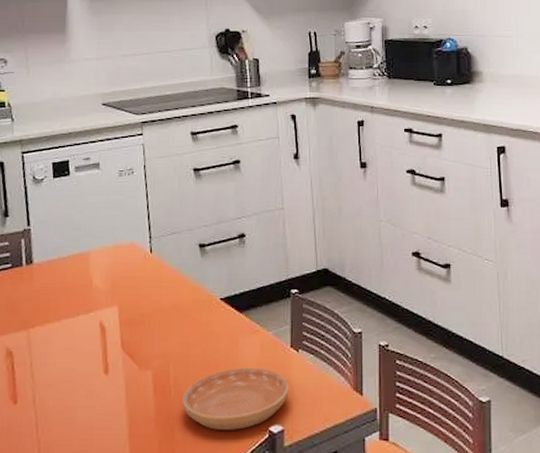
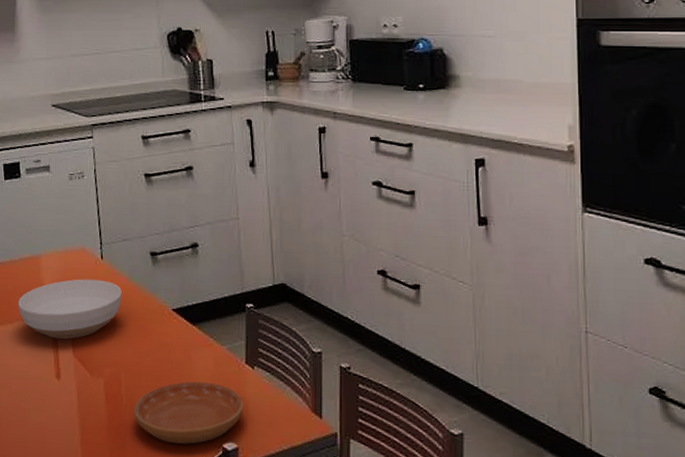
bowl: none [66,273,171,333] -> present [18,279,122,339]

